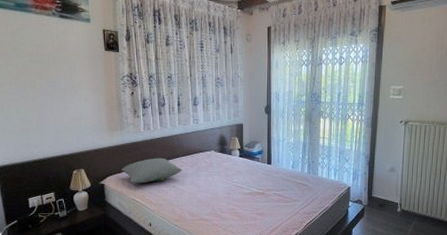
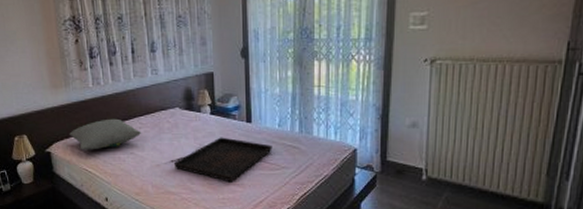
serving tray: none [207,175,287,212] -> present [173,137,272,183]

